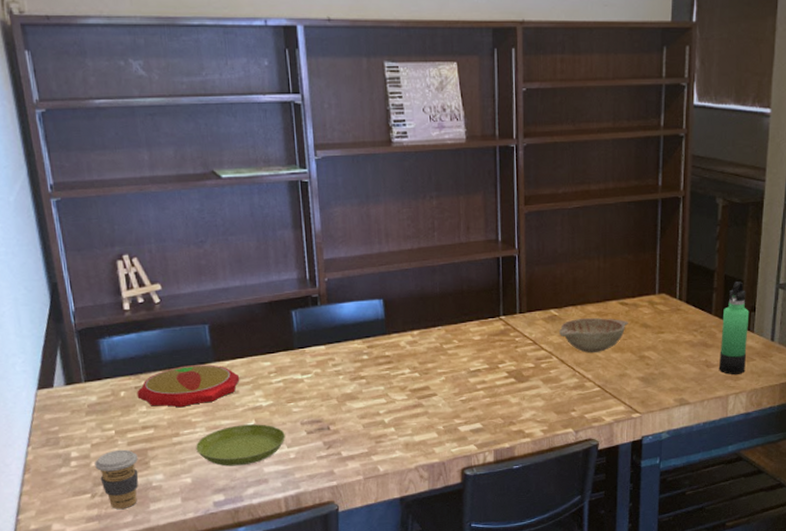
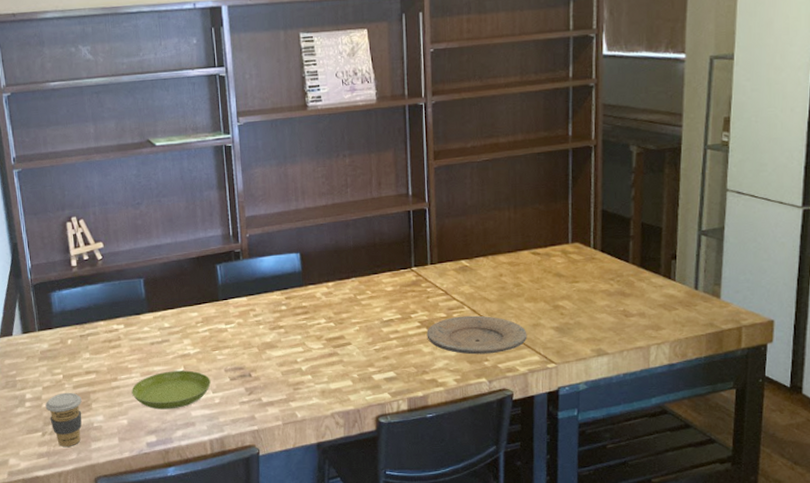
plate: present [136,364,240,407] -> none [81,315,171,354]
plate: none [514,365,614,405] -> present [426,315,527,355]
decorative bowl: present [559,318,628,353] -> none [470,268,541,303]
thermos bottle: present [718,281,750,374] -> none [638,229,670,324]

